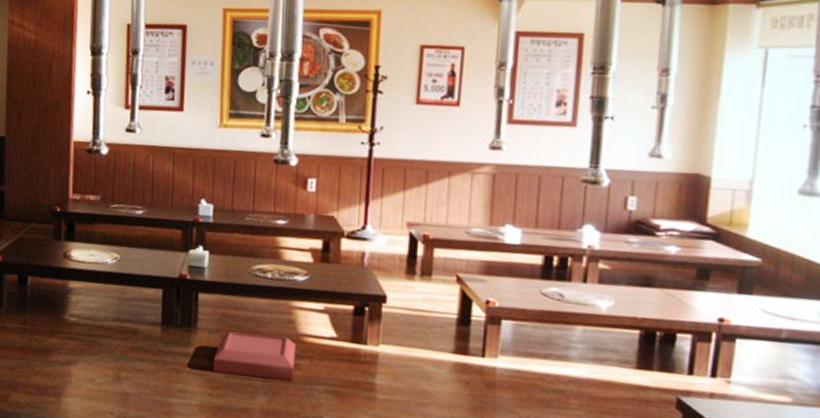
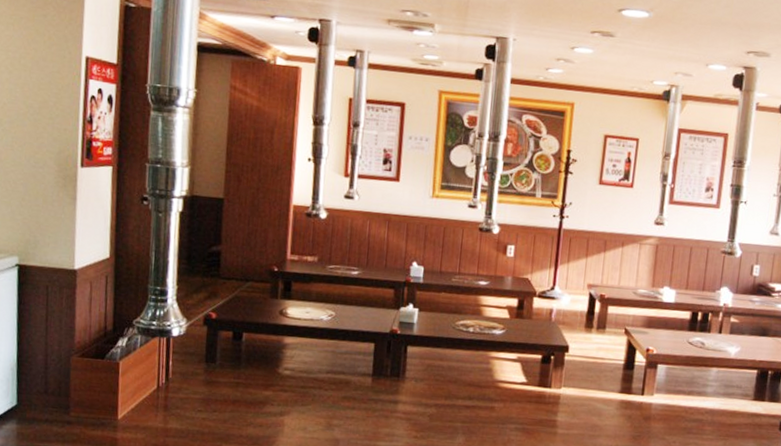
seat cushion: present [212,331,296,381] -> none [418,380,492,422]

